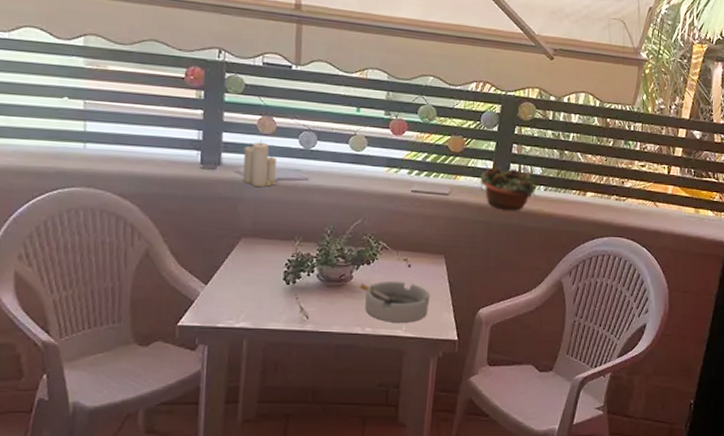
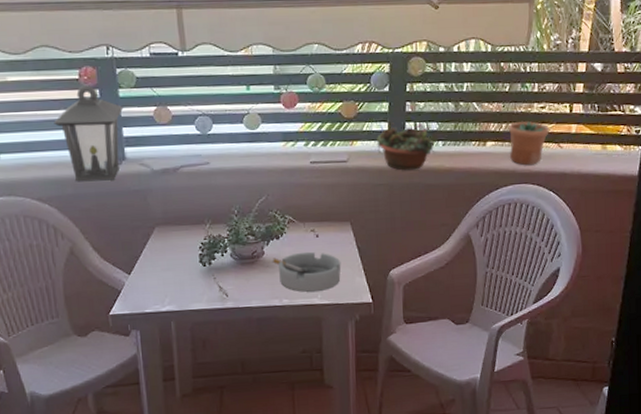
lantern: none [150,85,227,184] -> present [54,85,124,182]
candle: present [243,139,277,187] -> none [144,130,180,176]
planter: none [608,177,647,220] -> present [509,121,549,166]

